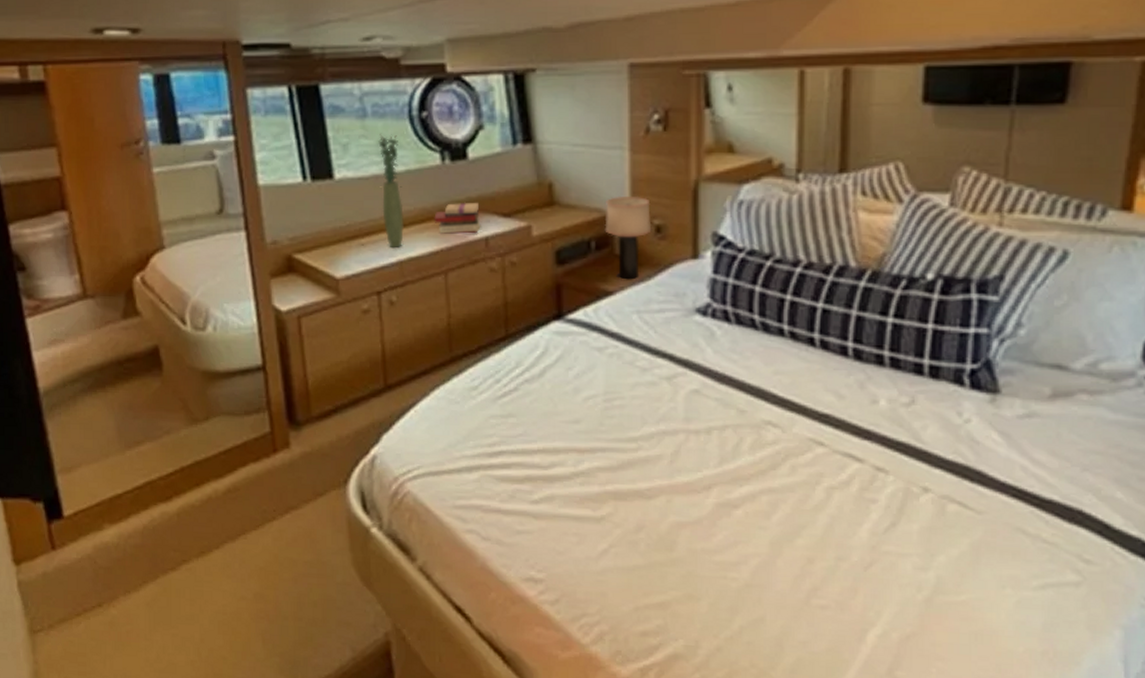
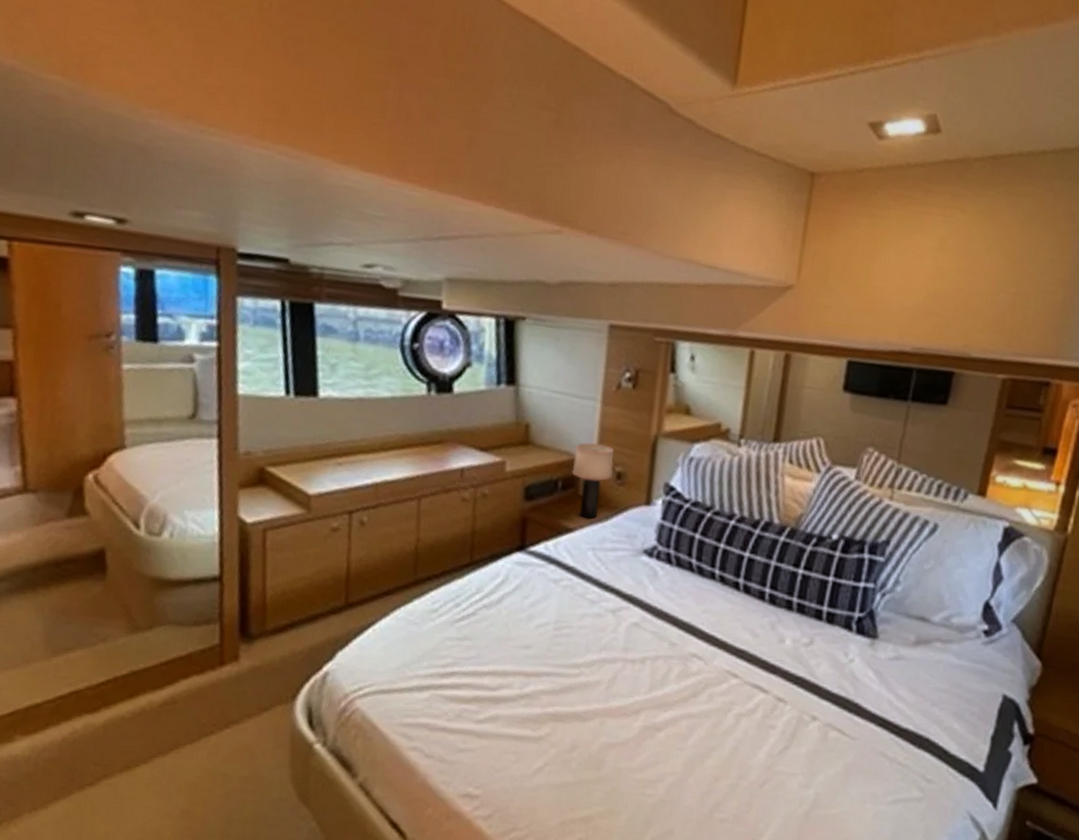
vase: present [378,133,404,247] -> none [363,358,387,470]
books: present [434,203,481,234] -> none [413,432,459,463]

